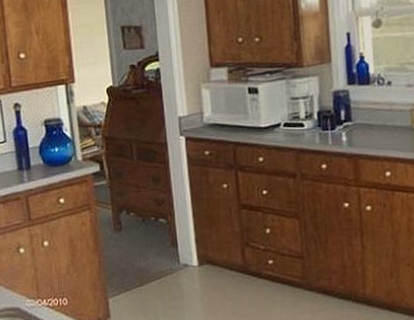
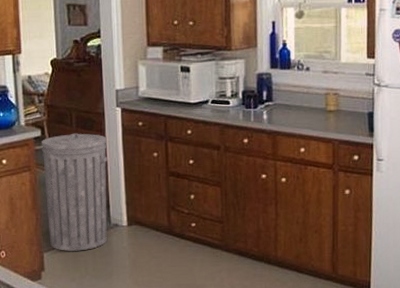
trash can: none [101,166,177,296] -> present [42,133,107,251]

